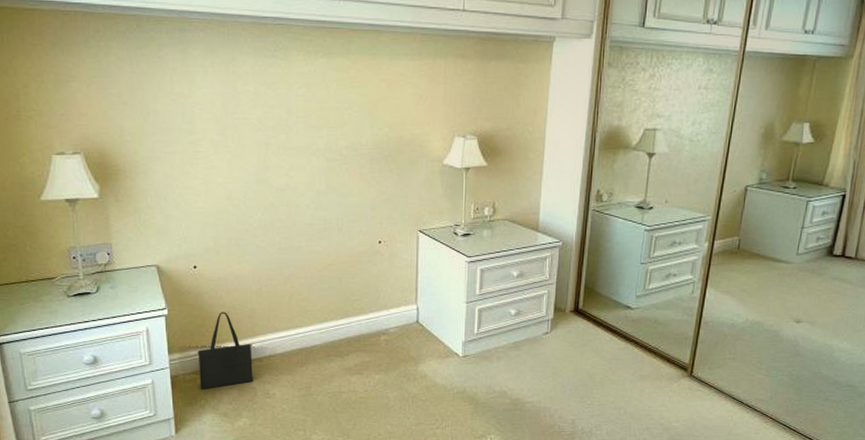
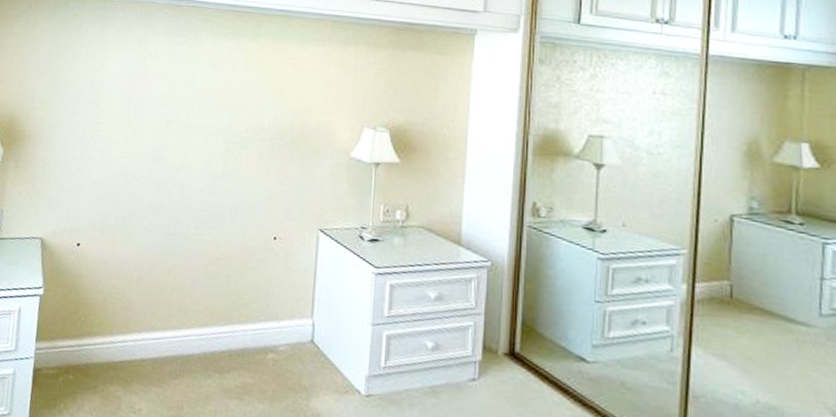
tote bag: present [196,311,253,390] -> none [62,298,125,391]

